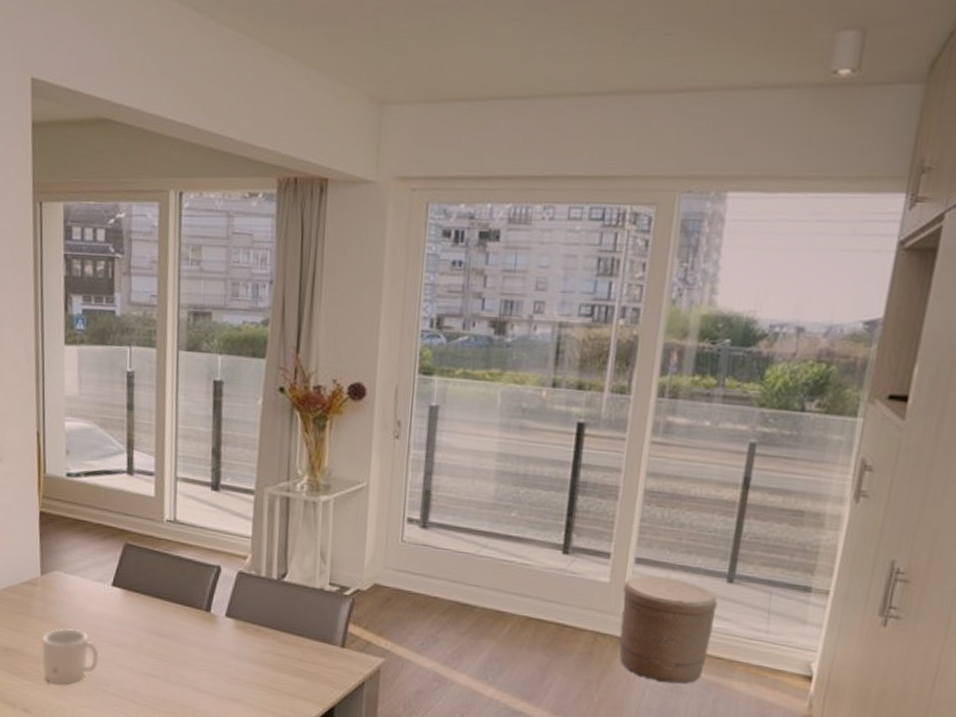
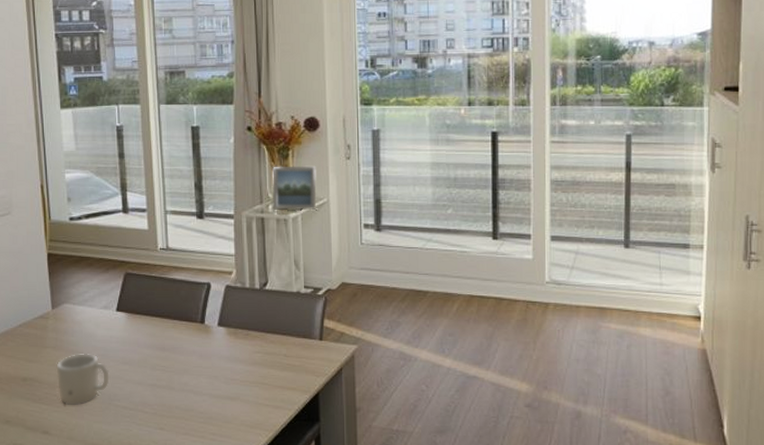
picture frame: none [301,438,357,494] -> present [272,166,317,211]
woven basket: present [618,575,718,684] -> none [544,249,619,337]

